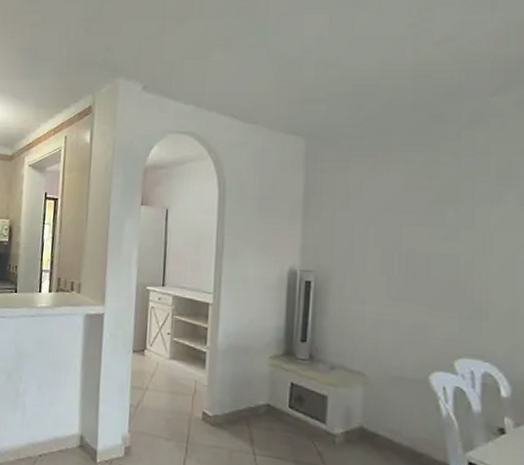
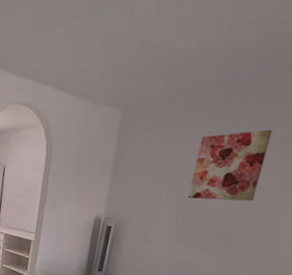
wall art: none [401,157,486,245] -> present [188,129,273,202]

